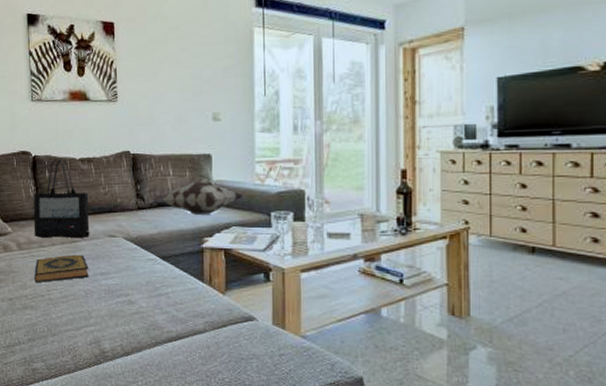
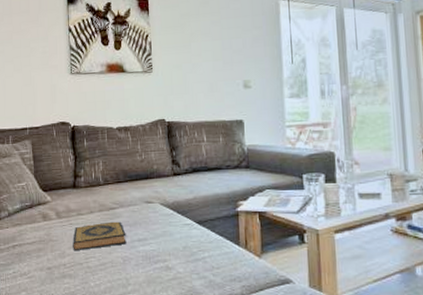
tote bag: present [33,158,90,238] -> none [72,128,127,206]
decorative pillow: present [154,181,244,214] -> none [189,146,276,179]

